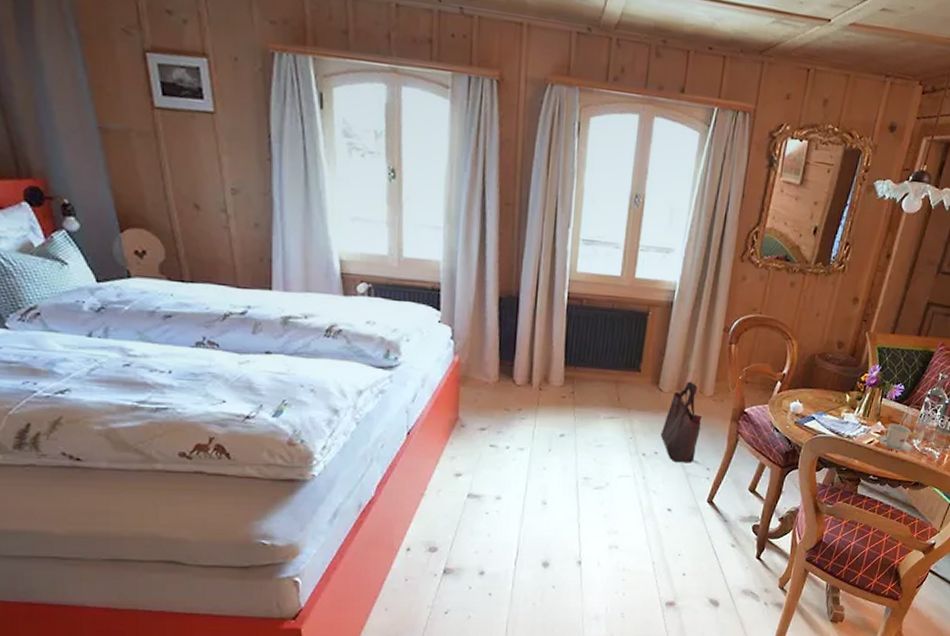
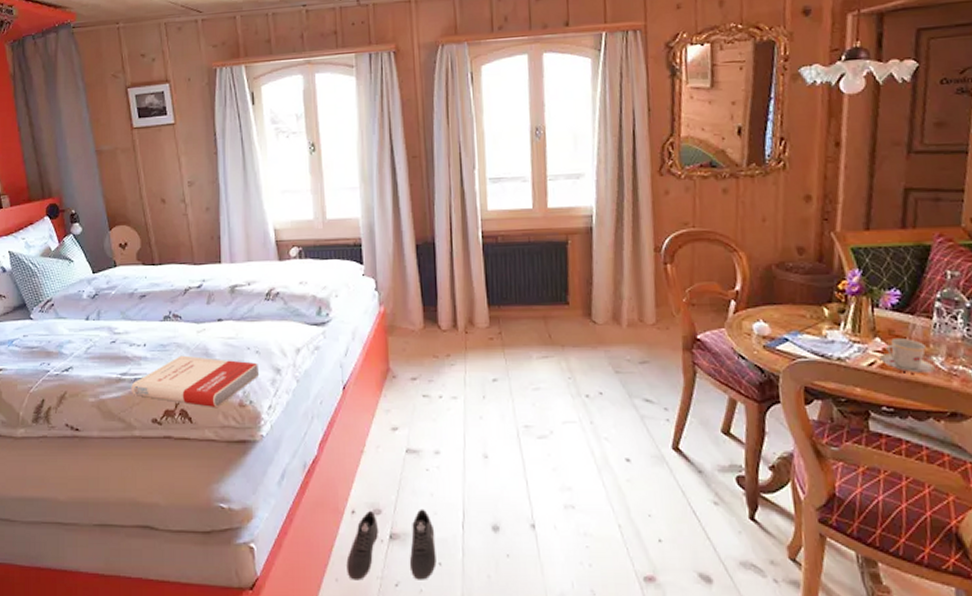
book: none [152,387,314,446] -> present [131,355,260,409]
shoe: none [397,547,488,609] -> present [346,509,436,581]
handbag: present [660,381,702,463] -> none [602,309,649,403]

